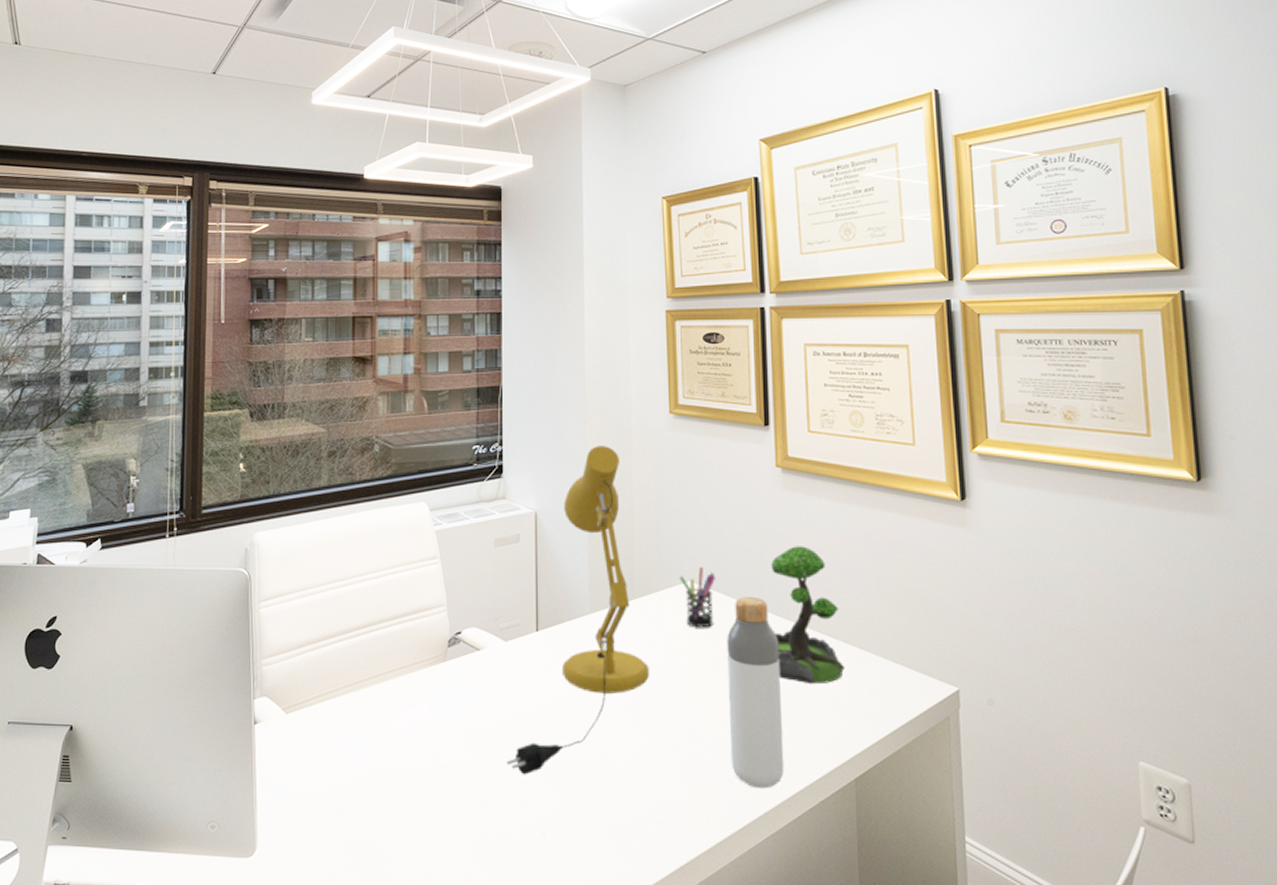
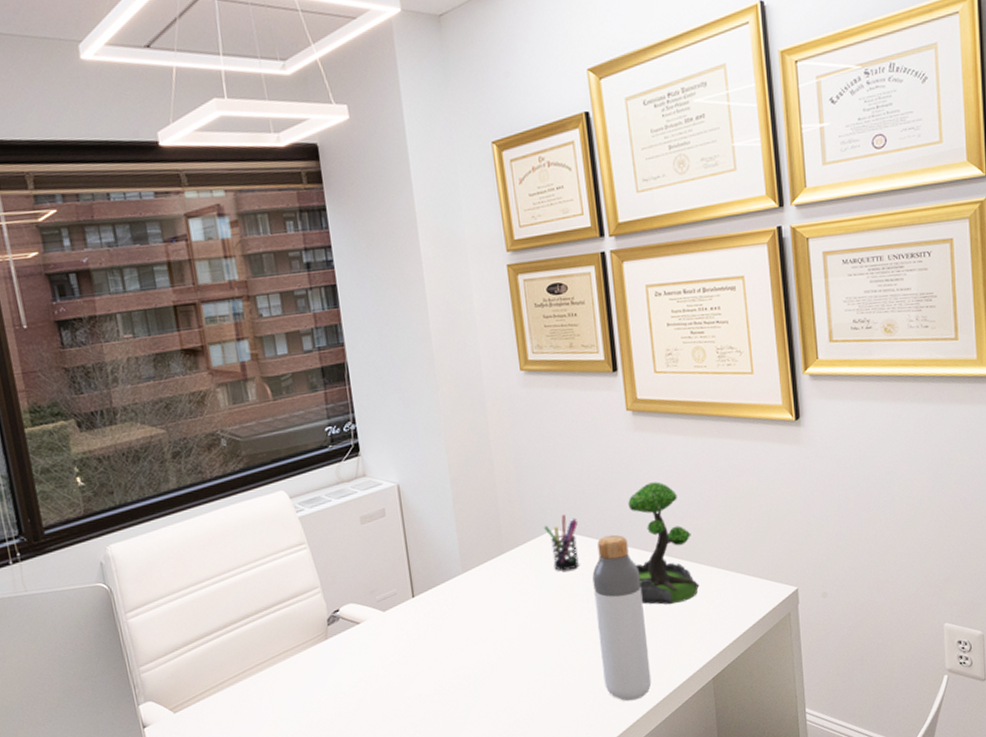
desk lamp: present [507,446,649,775] -> none [399,410,524,728]

